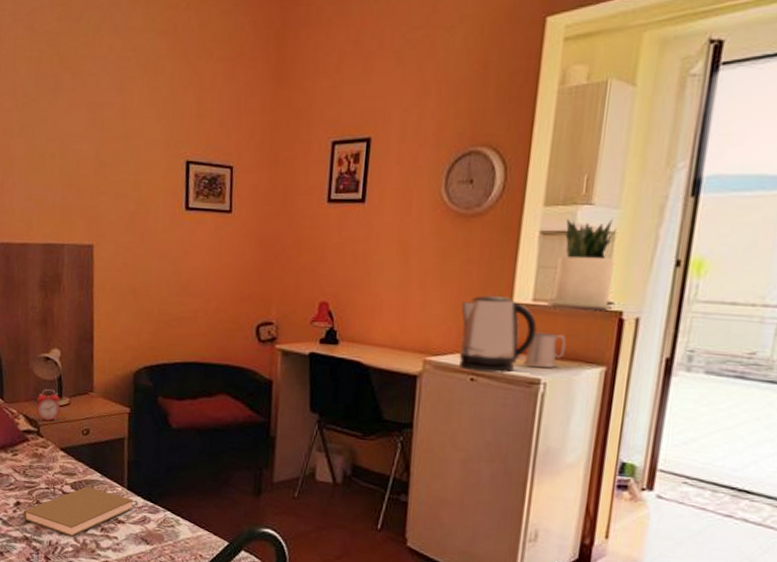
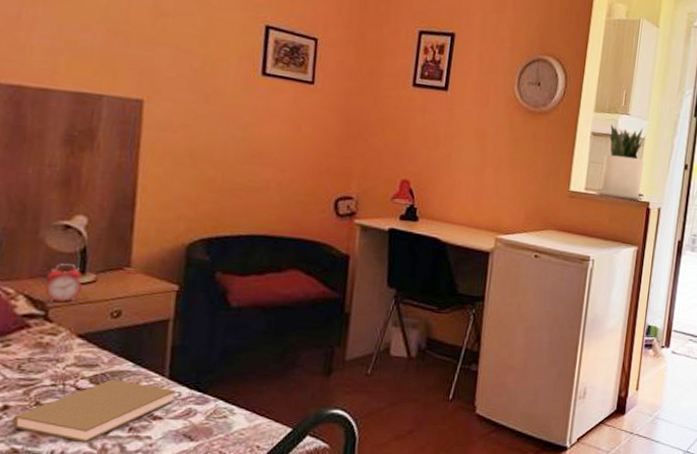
kettle: present [459,294,537,374] -> none [525,182,588,251]
mug: present [523,332,567,369] -> none [577,216,610,248]

